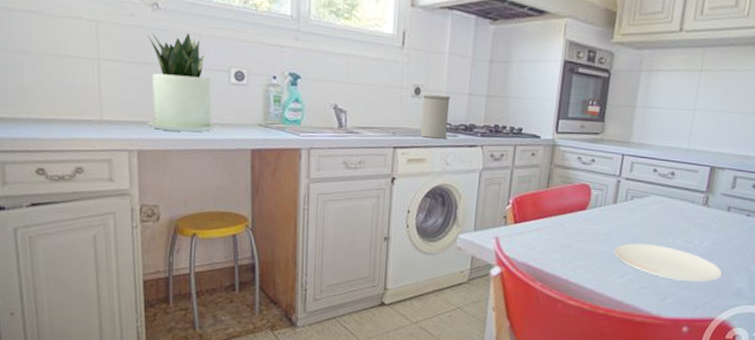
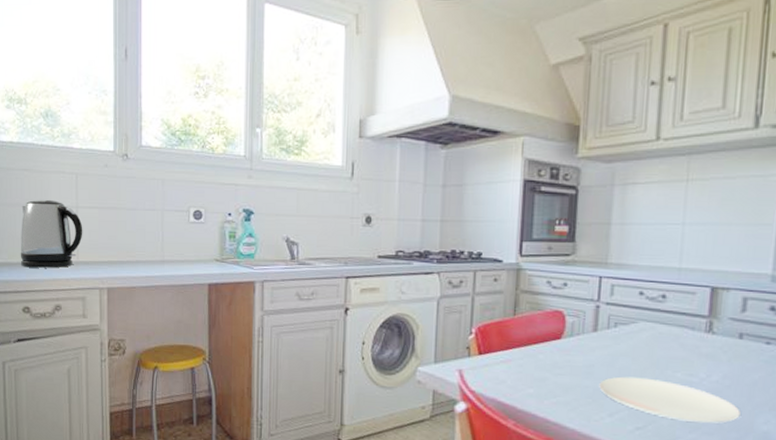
kettle: none [29,47,107,126] -> present [20,199,83,268]
planter: present [147,32,216,132] -> none [116,179,177,269]
canister: present [420,93,451,139] -> none [372,222,403,267]

